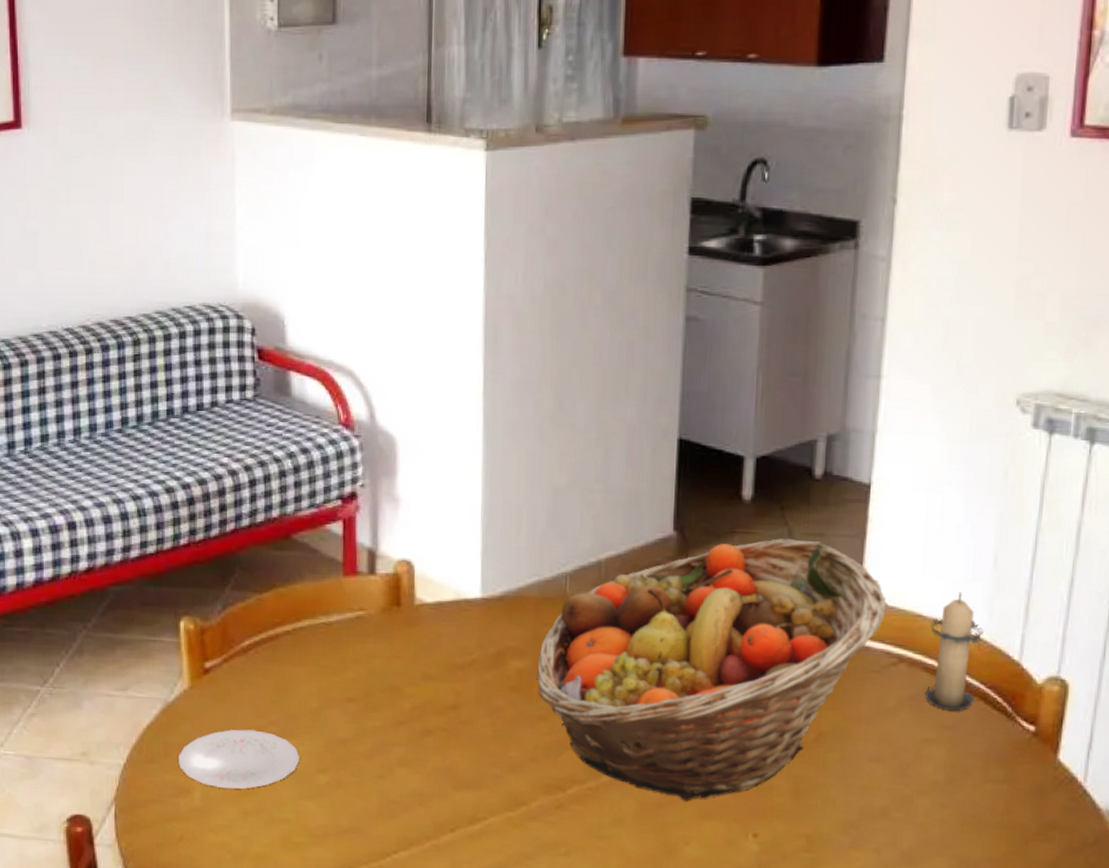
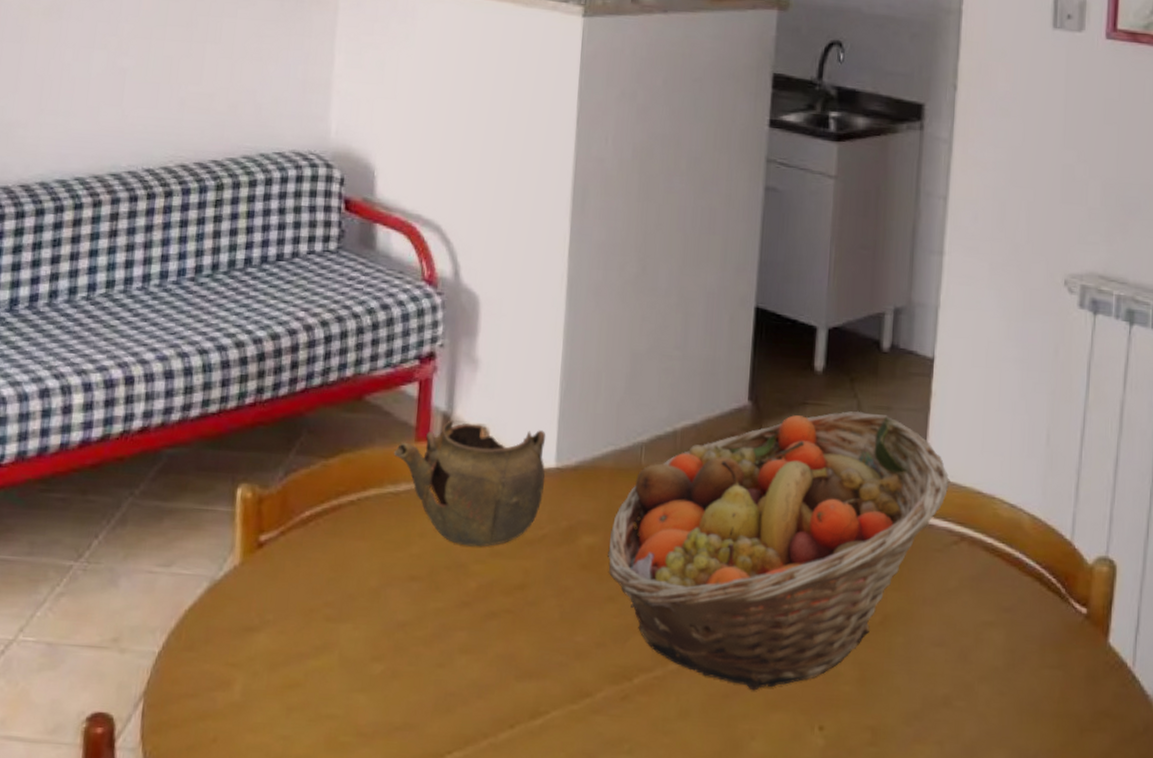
plate: present [178,729,300,789] -> none [220,611,355,681]
teapot: none [323,555,472,672] -> present [393,420,546,547]
candle: present [925,592,984,711] -> none [985,469,1038,592]

